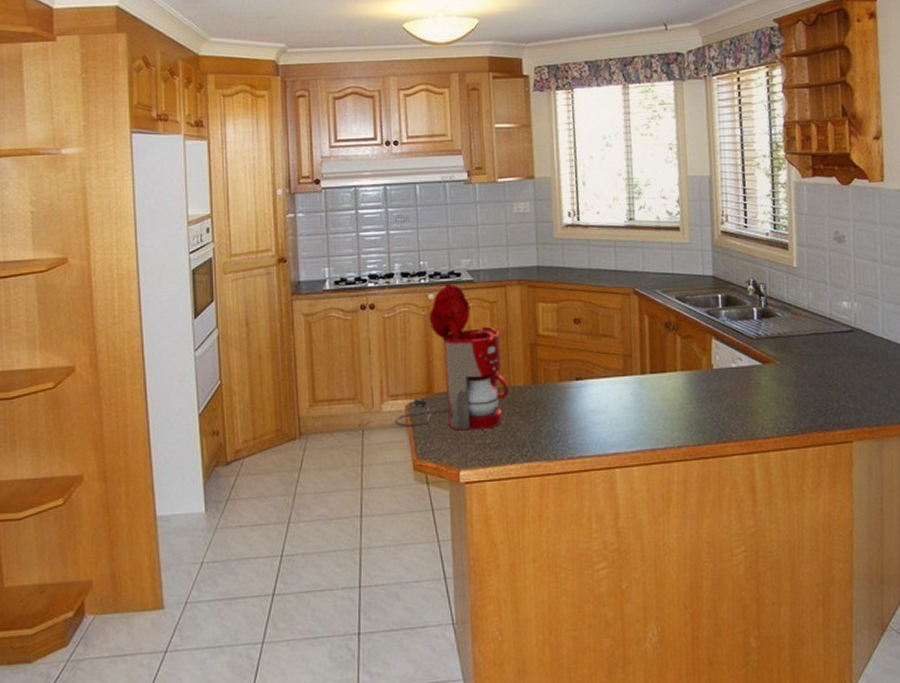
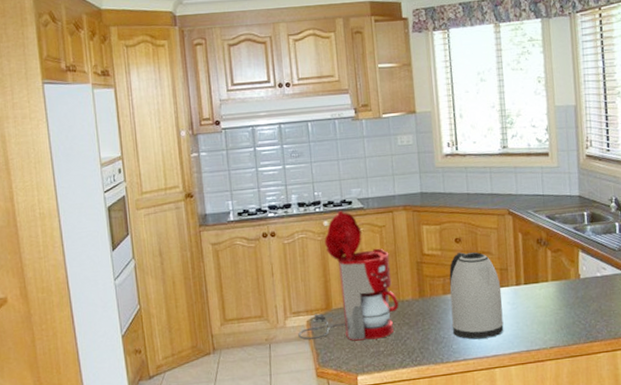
kettle: none [566,335,626,434] -> present [449,252,504,340]

